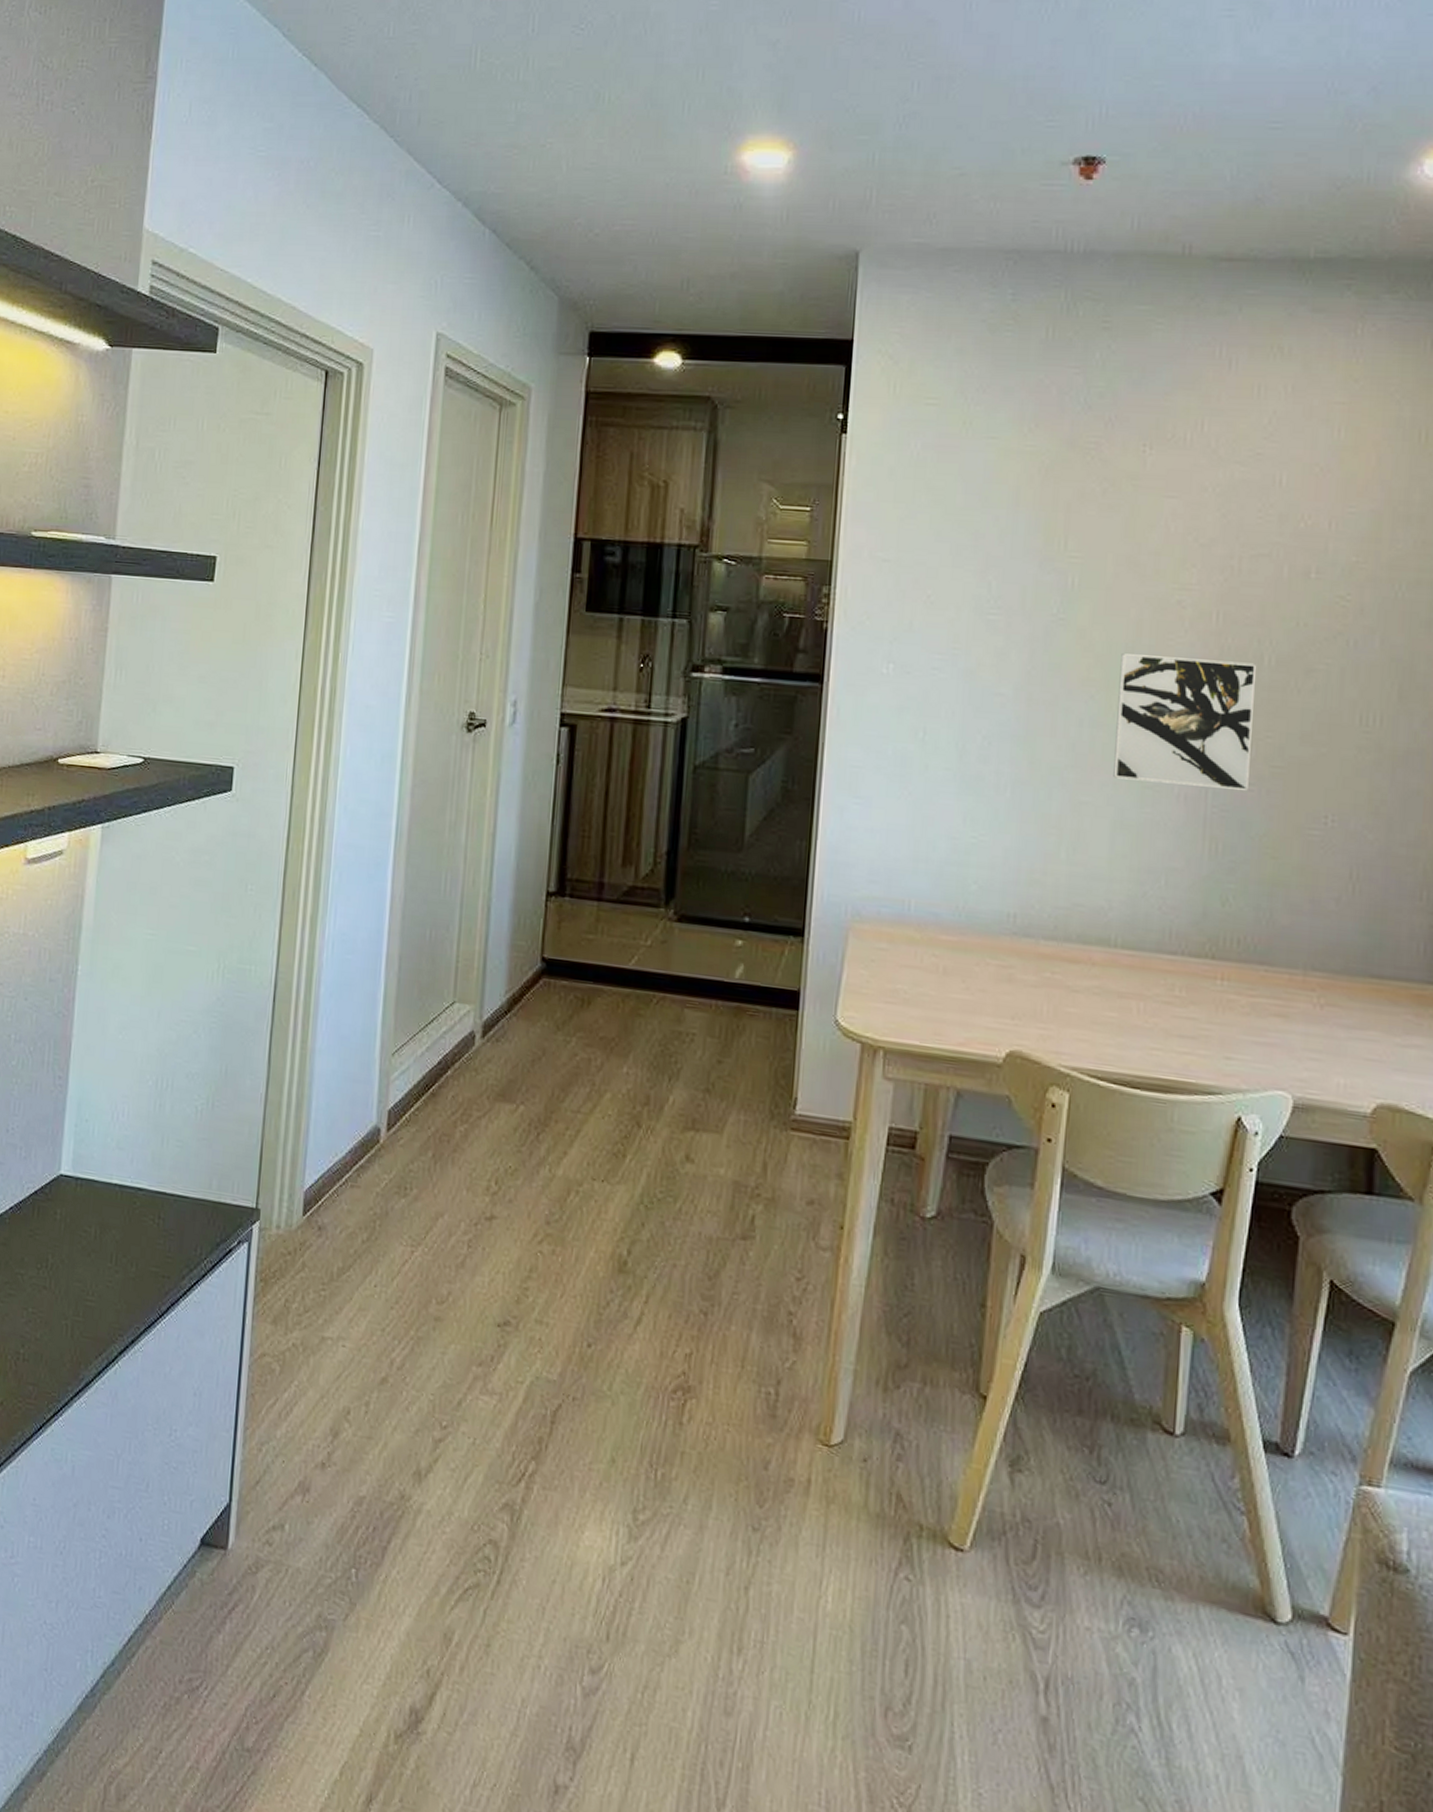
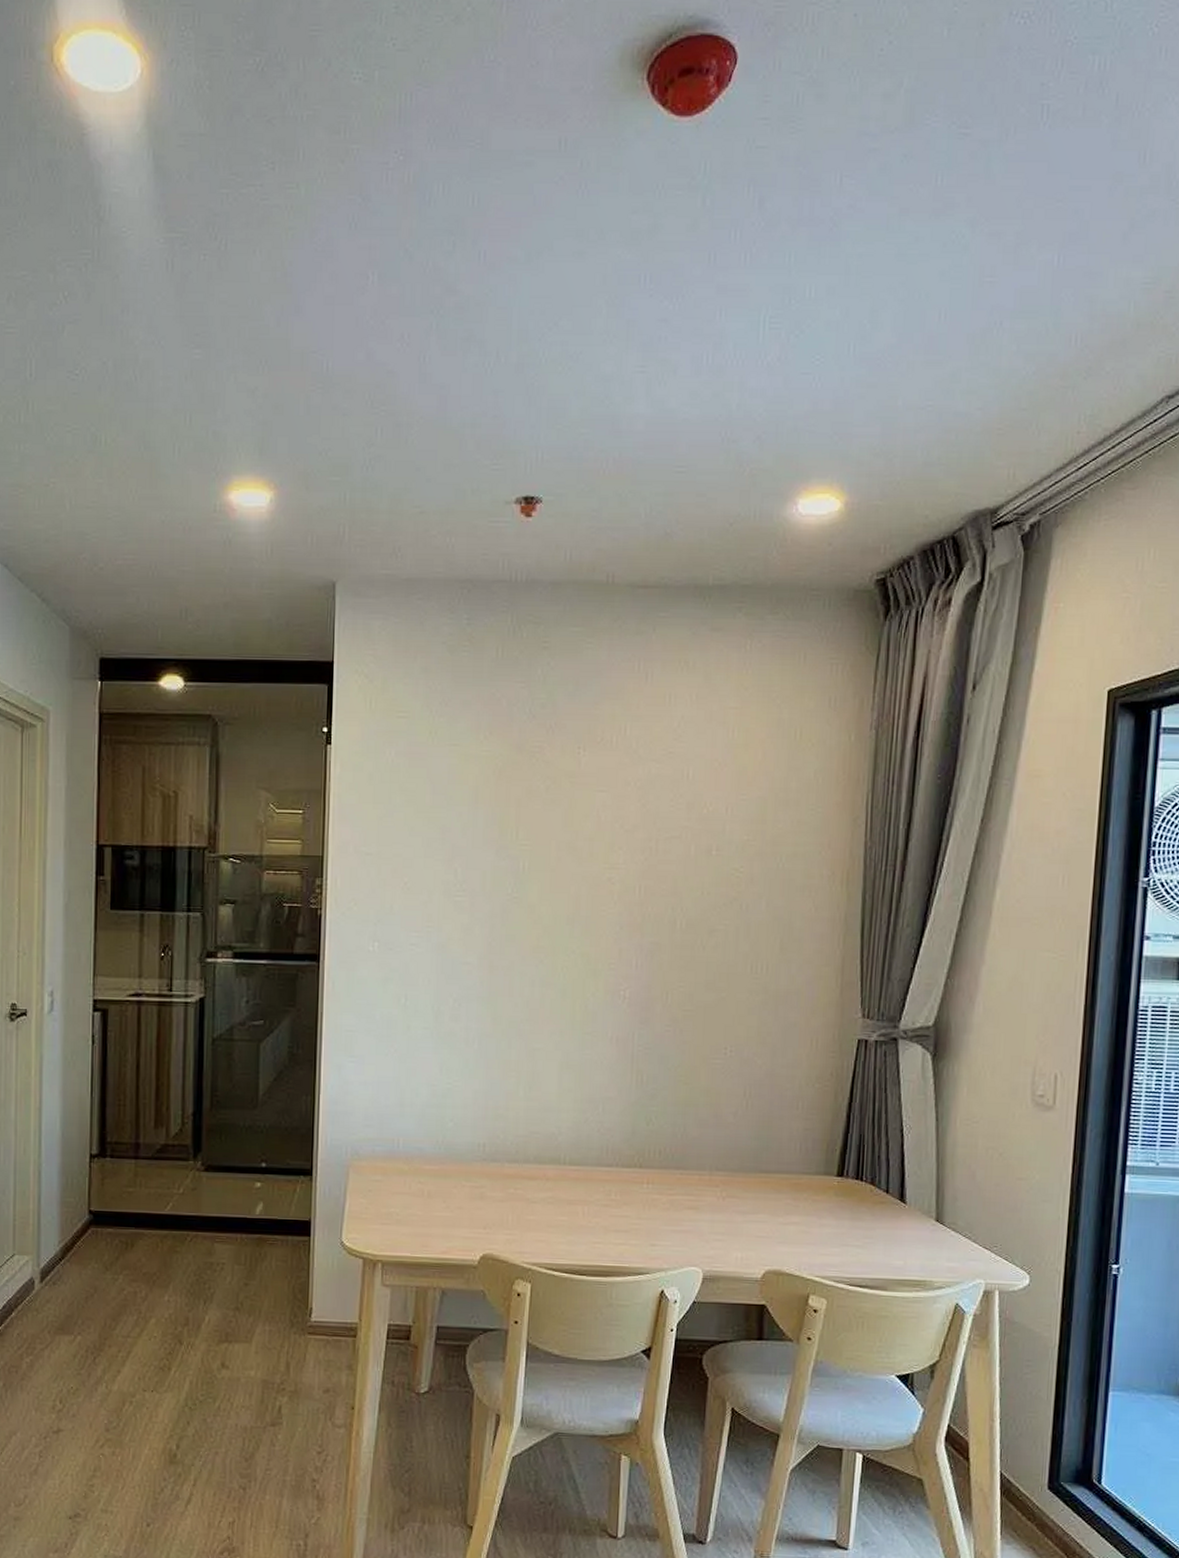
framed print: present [1113,653,1256,790] -> none [560,924,670,1031]

